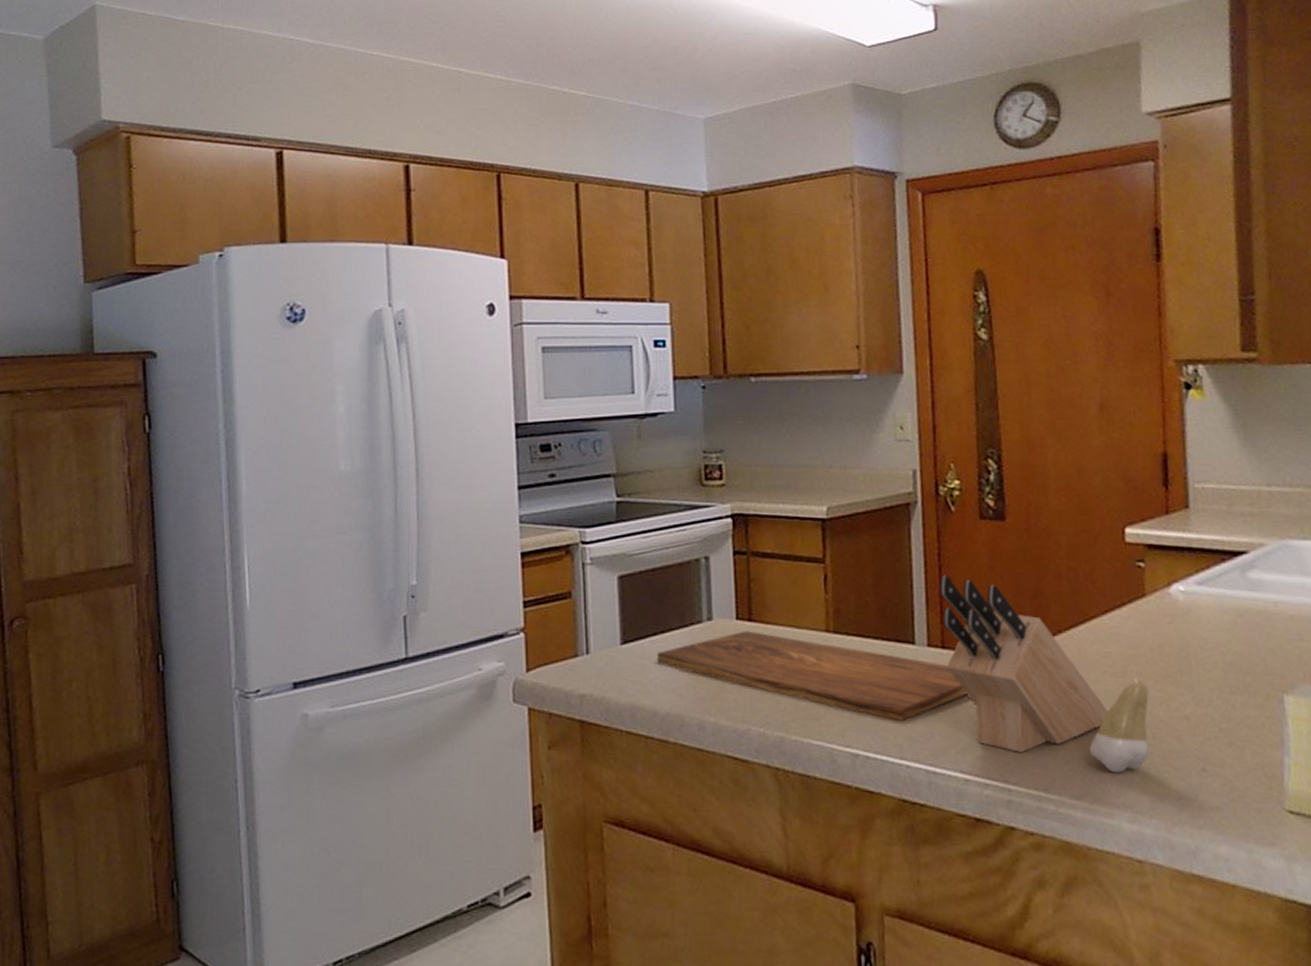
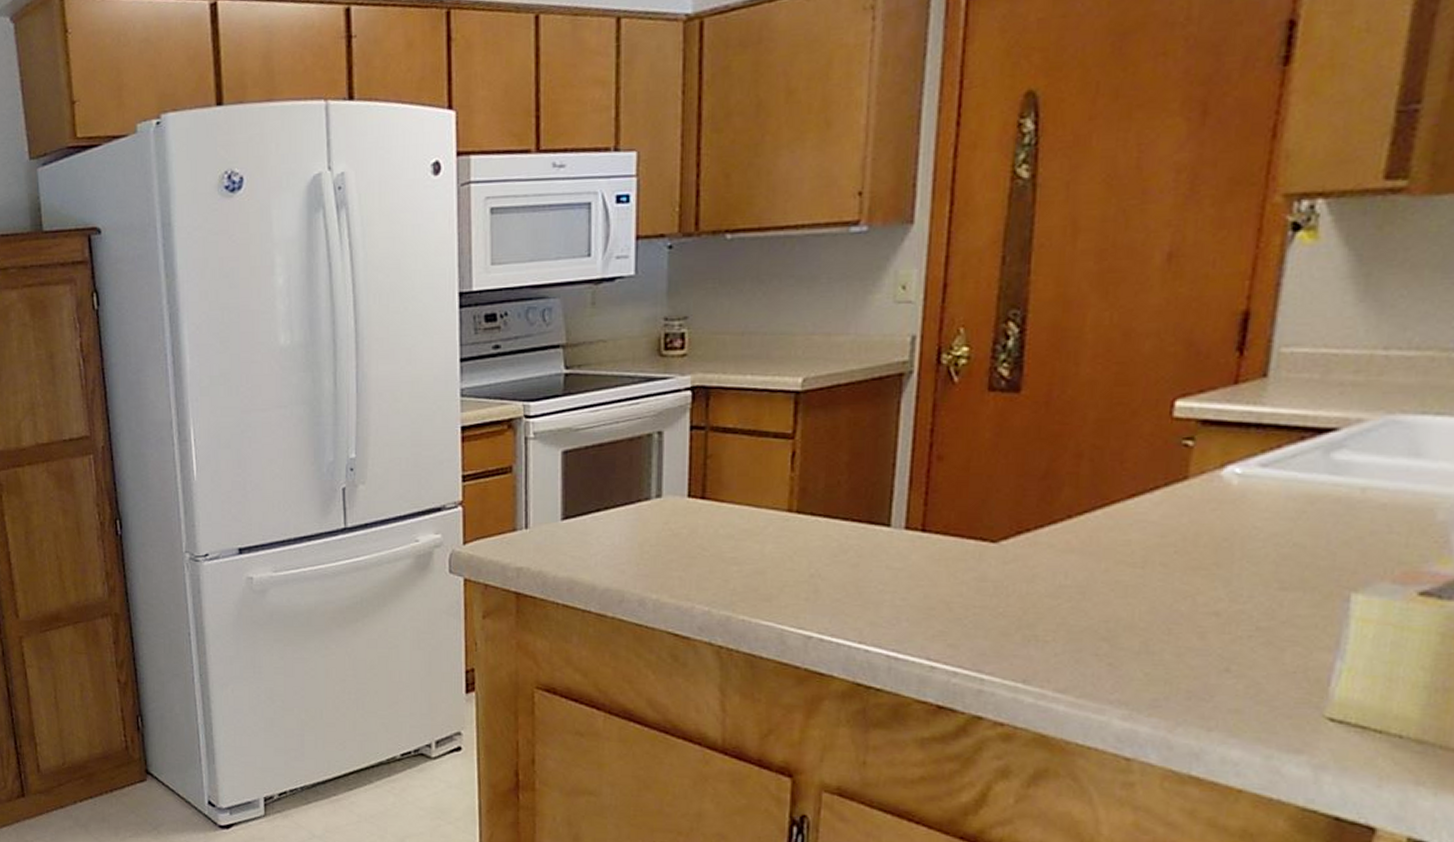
cutting board: present [657,630,967,722] -> none [599,508,946,606]
knife block: present [939,575,1109,754] -> none [925,453,1117,644]
tooth: present [1088,678,1150,773] -> none [1084,569,1172,669]

